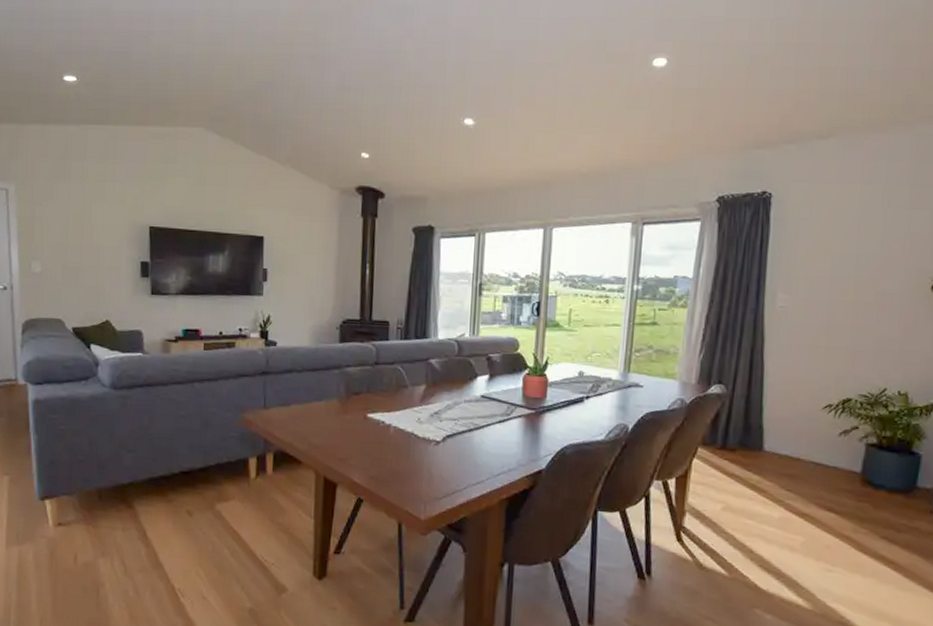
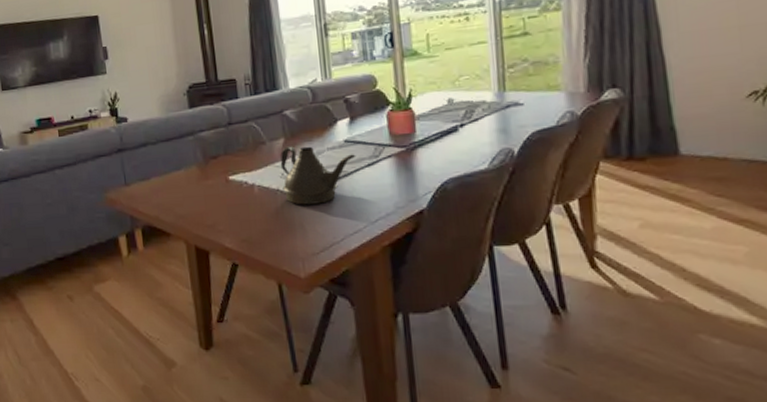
teapot: none [417,393,490,452] -> present [280,146,356,205]

